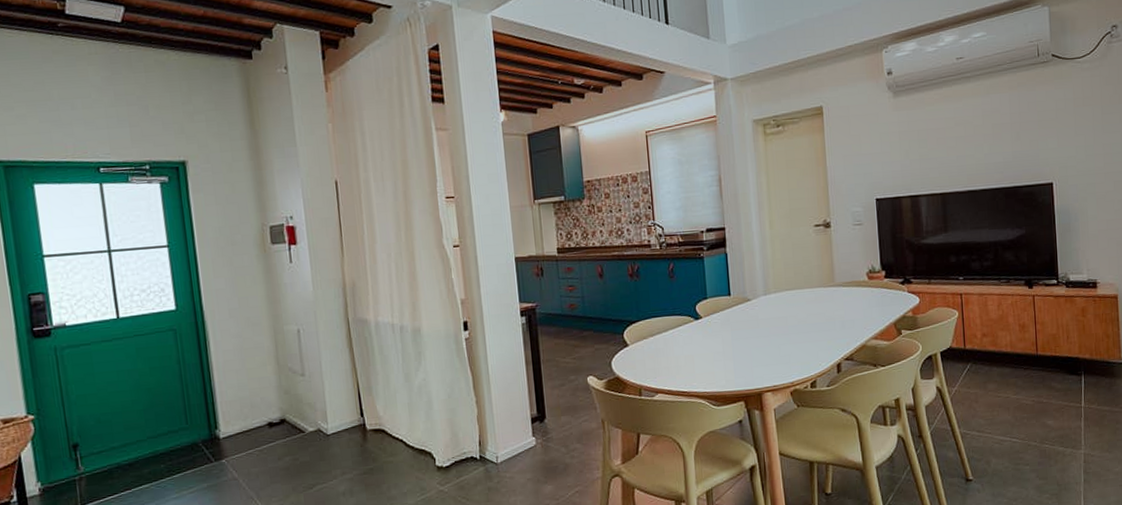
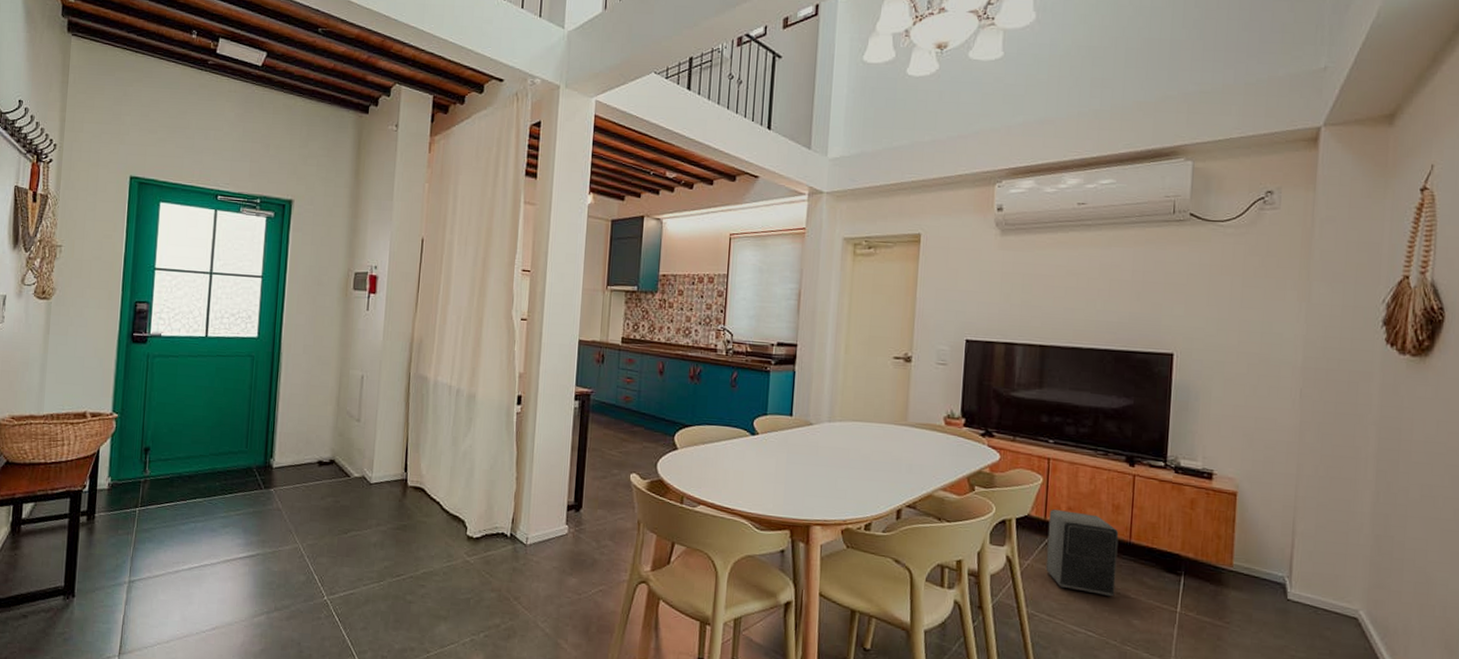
speaker: none [967,336,1030,406] -> present [1045,509,1119,597]

